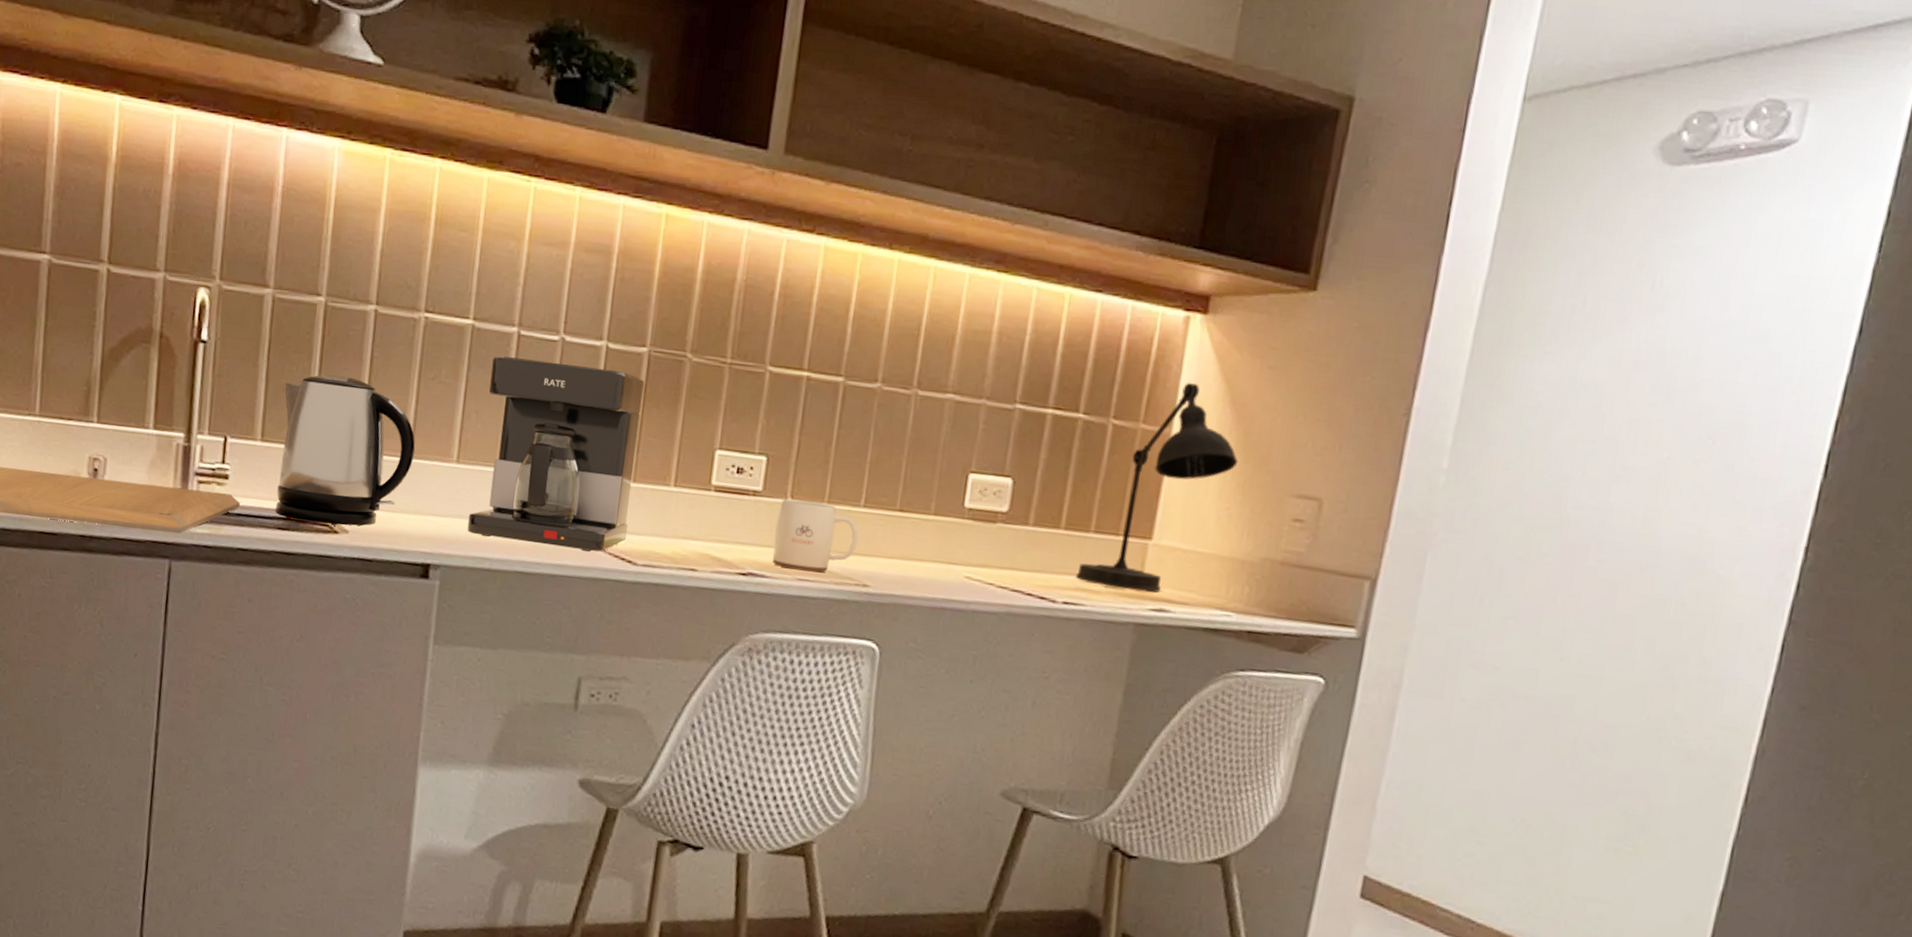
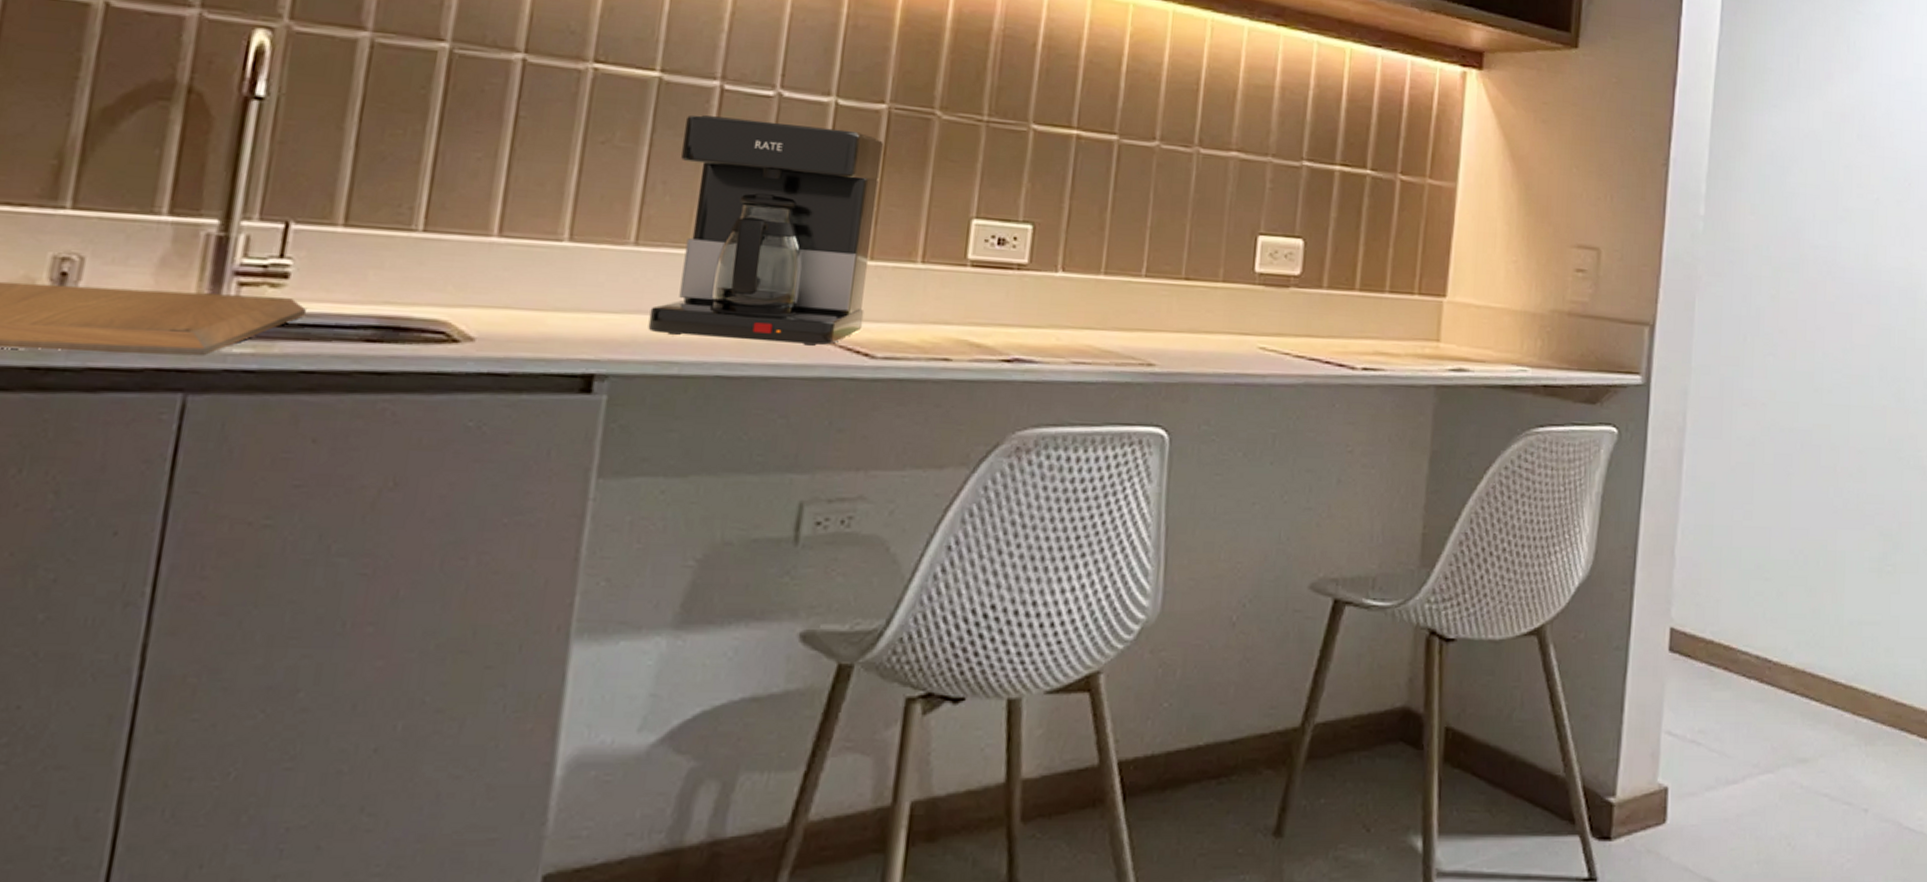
kettle: present [275,374,416,526] -> none [362,139,577,333]
mug: present [772,499,859,573] -> none [1042,271,1141,353]
desk lamp: present [1075,382,1239,593] -> none [1373,136,1522,353]

